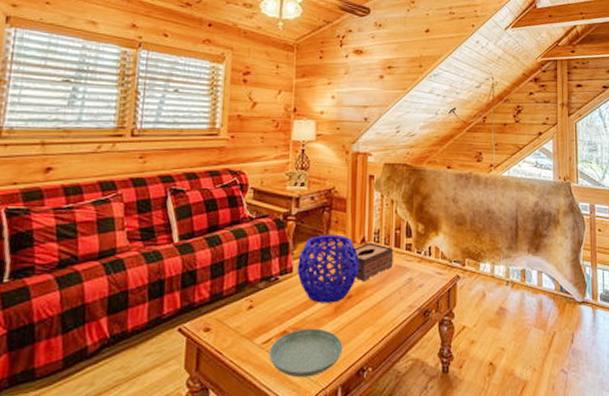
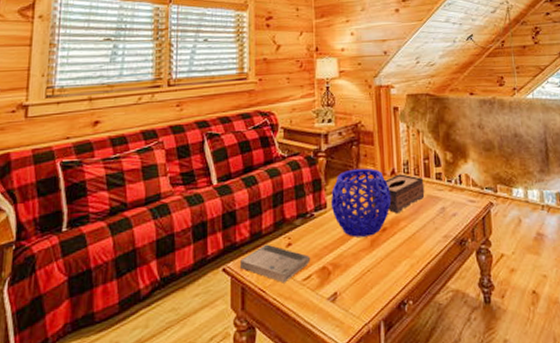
book: none [197,306,271,346] -> present [240,244,310,283]
saucer: present [269,328,343,378] -> none [310,262,382,314]

